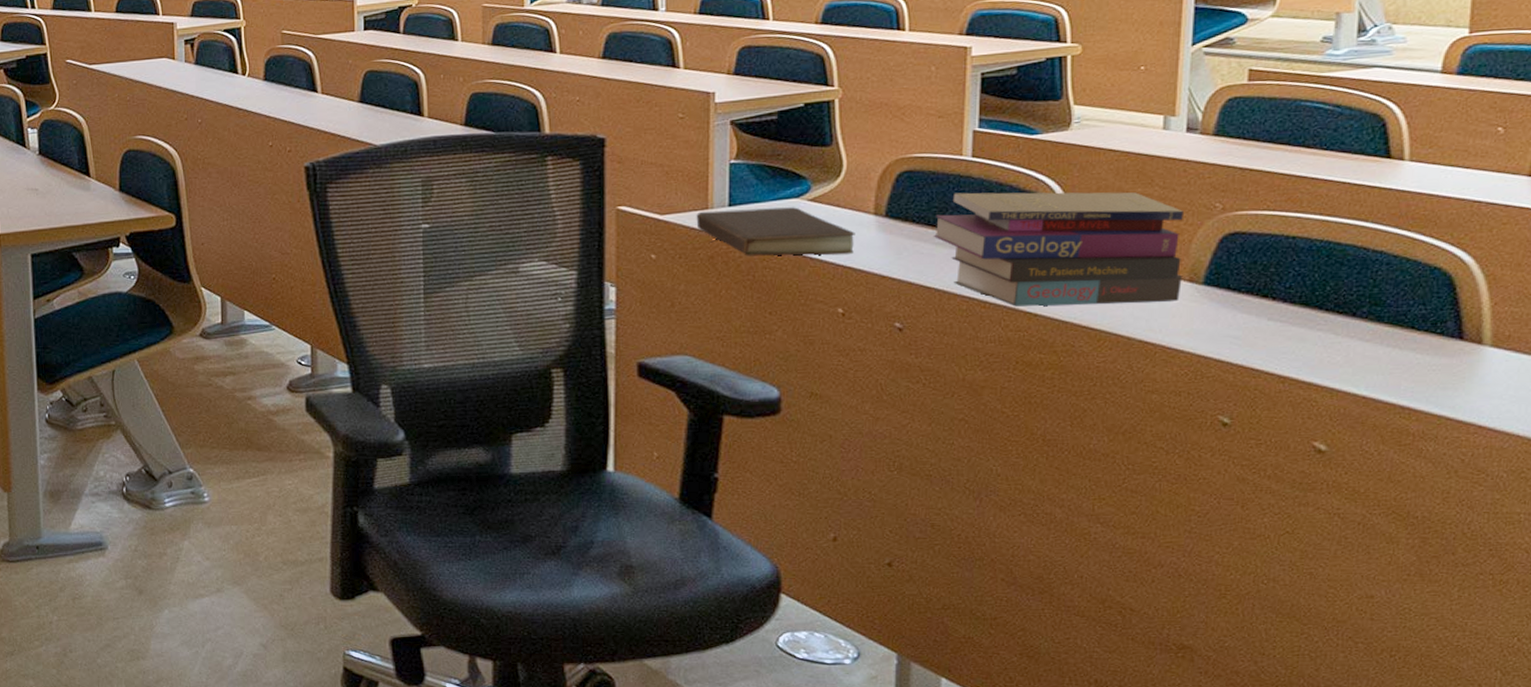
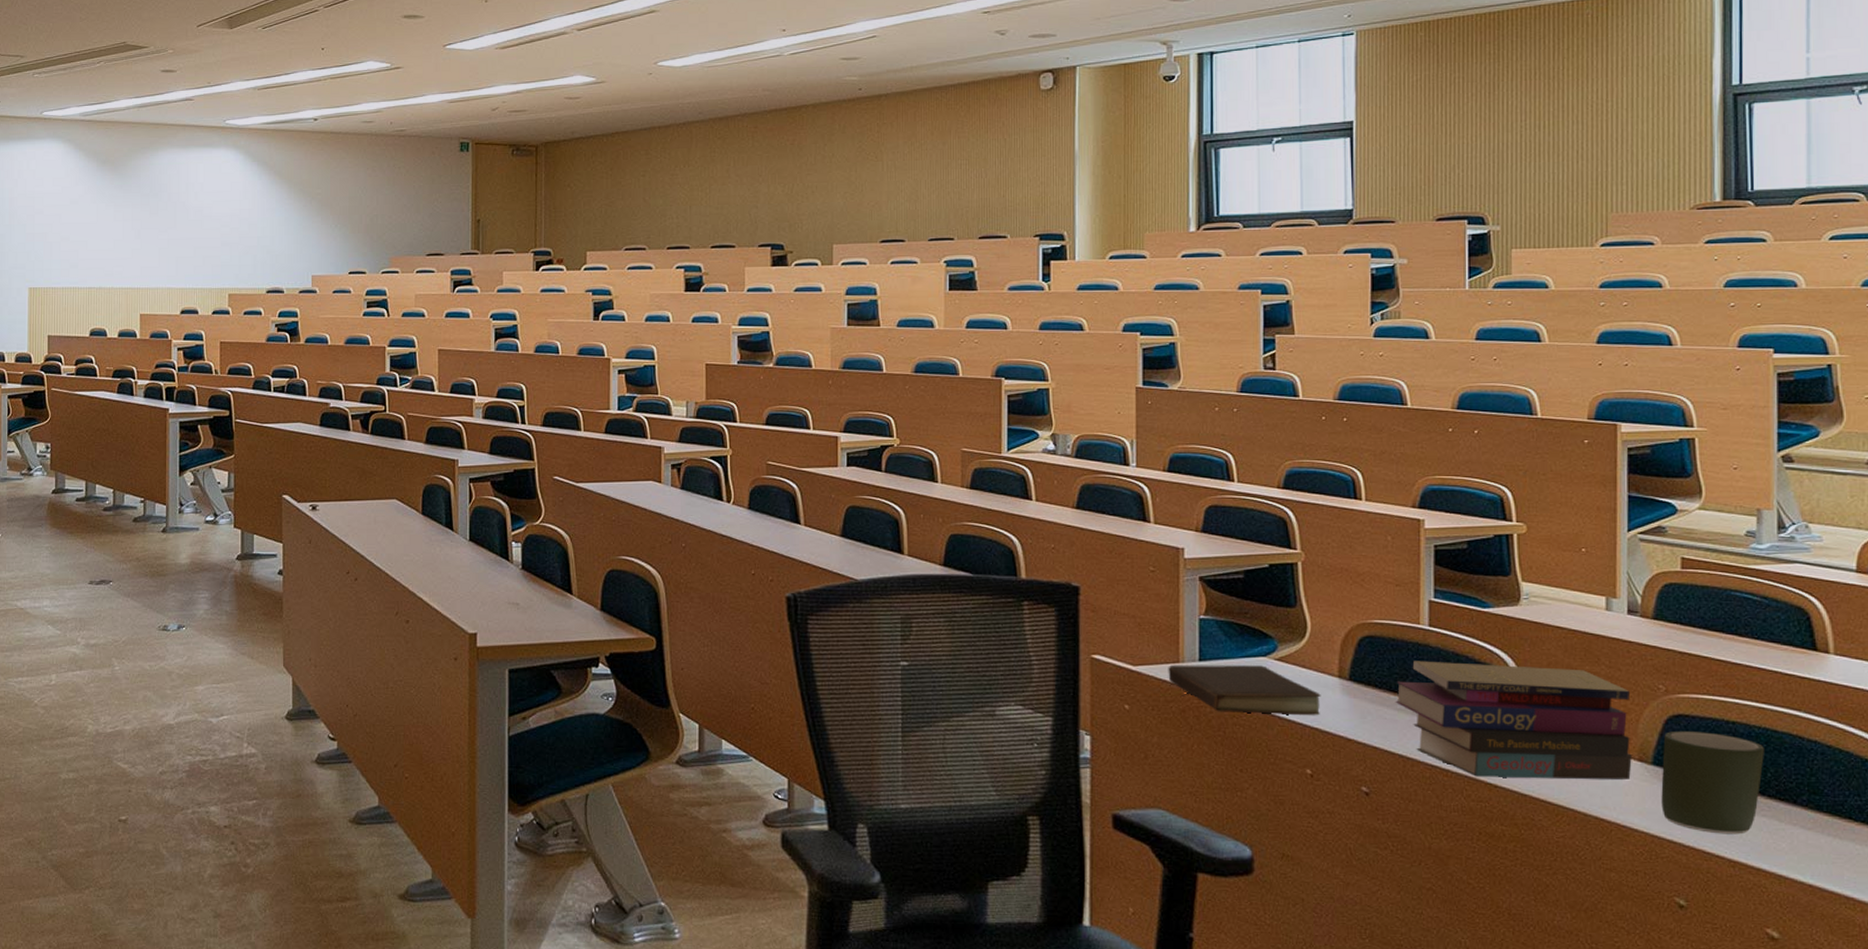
mug: none [1210,248,1325,351] -> present [1661,730,1764,835]

